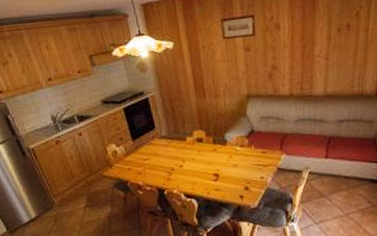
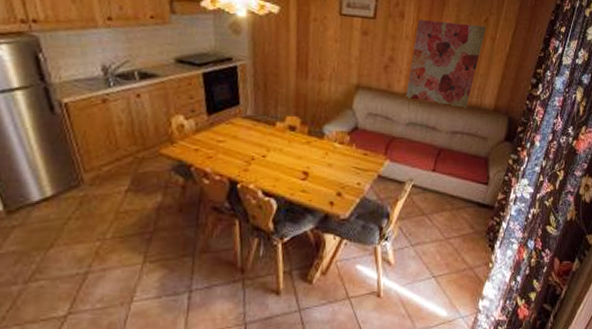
wall art: none [291,20,359,101] -> present [406,19,487,108]

